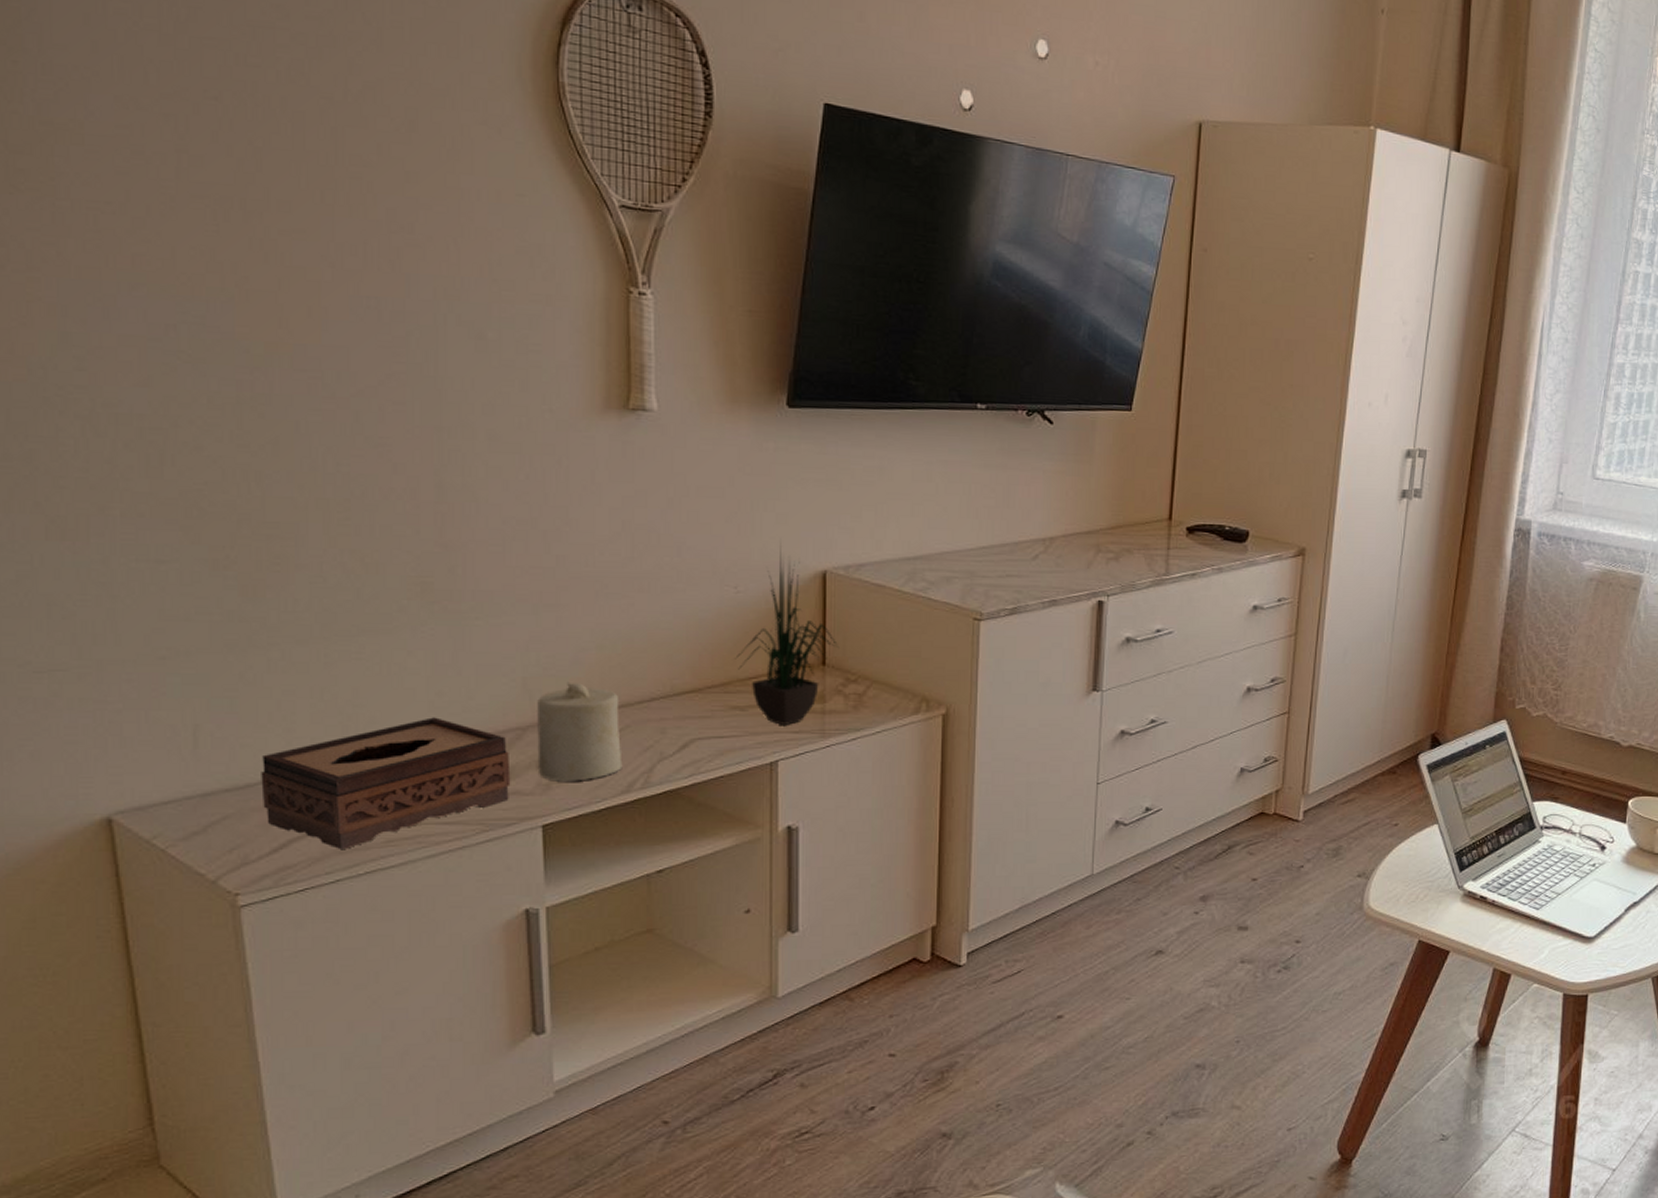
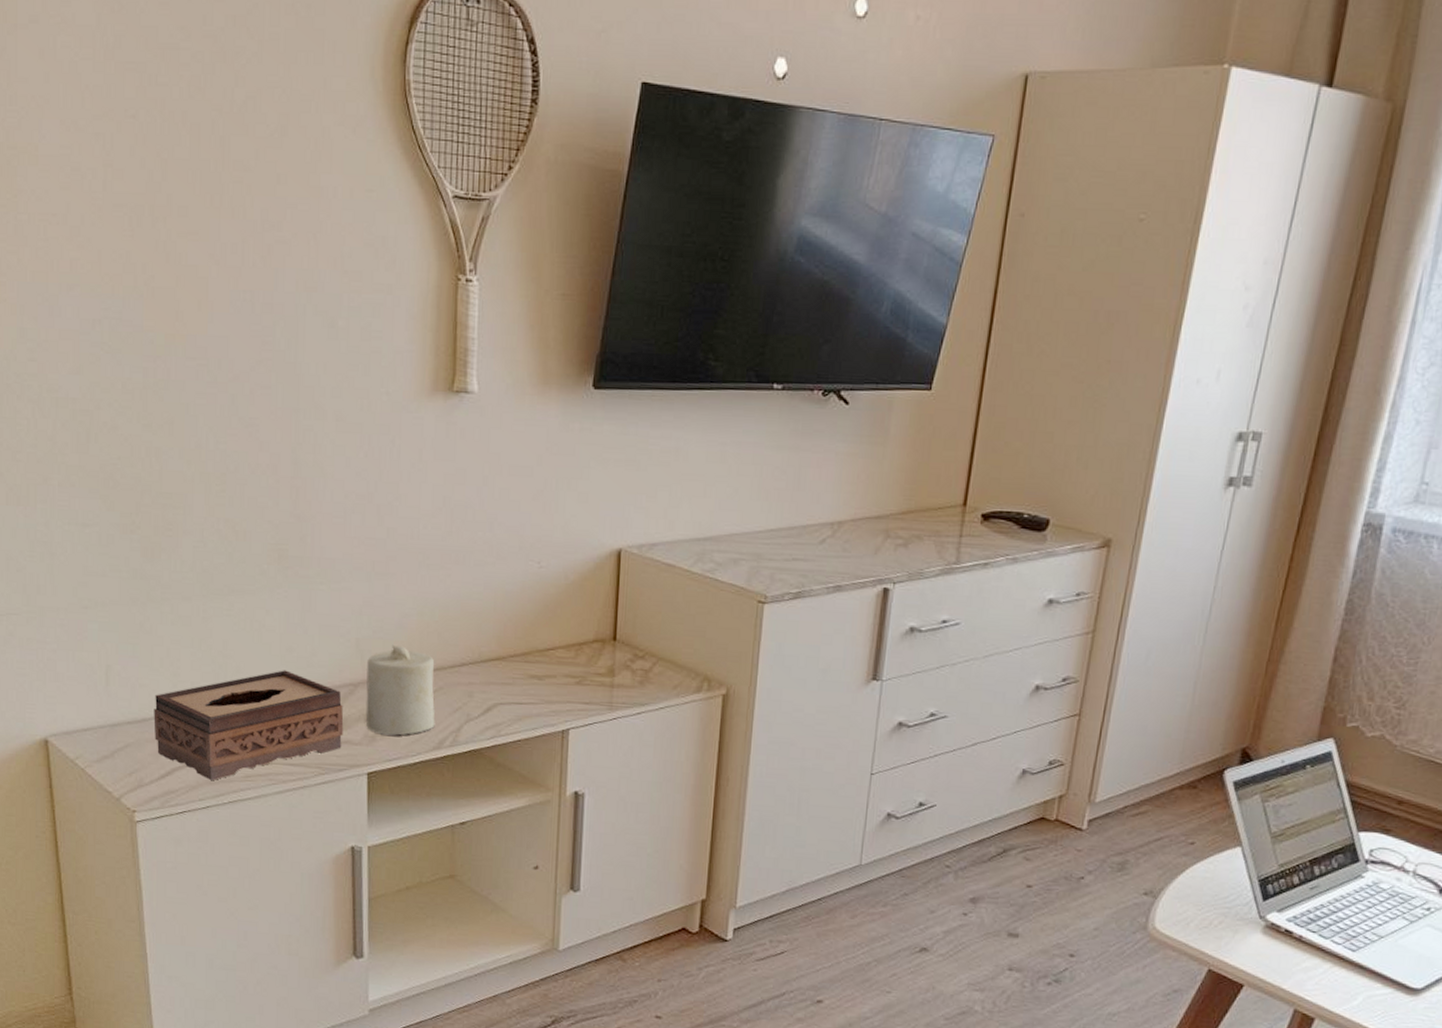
potted plant: present [735,544,840,725] -> none [535,522,630,696]

